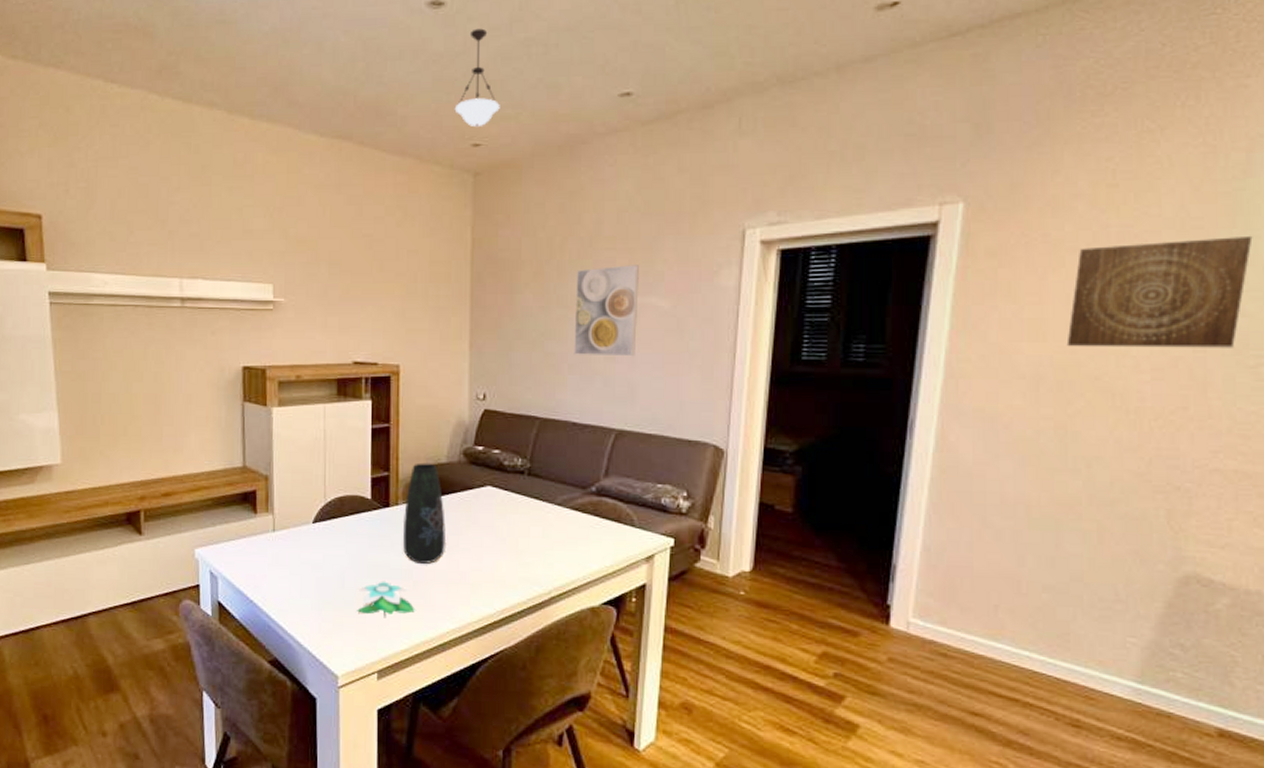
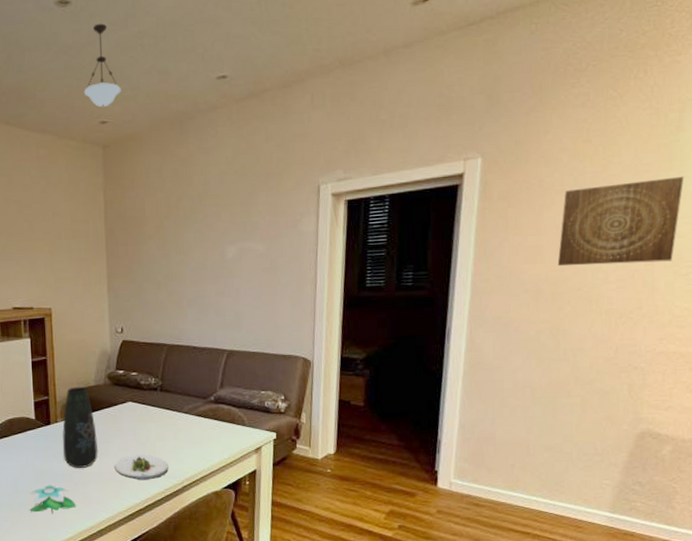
salad plate: none [465,553,533,585] -> present [114,455,168,481]
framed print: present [574,265,639,357] -> none [190,217,240,292]

